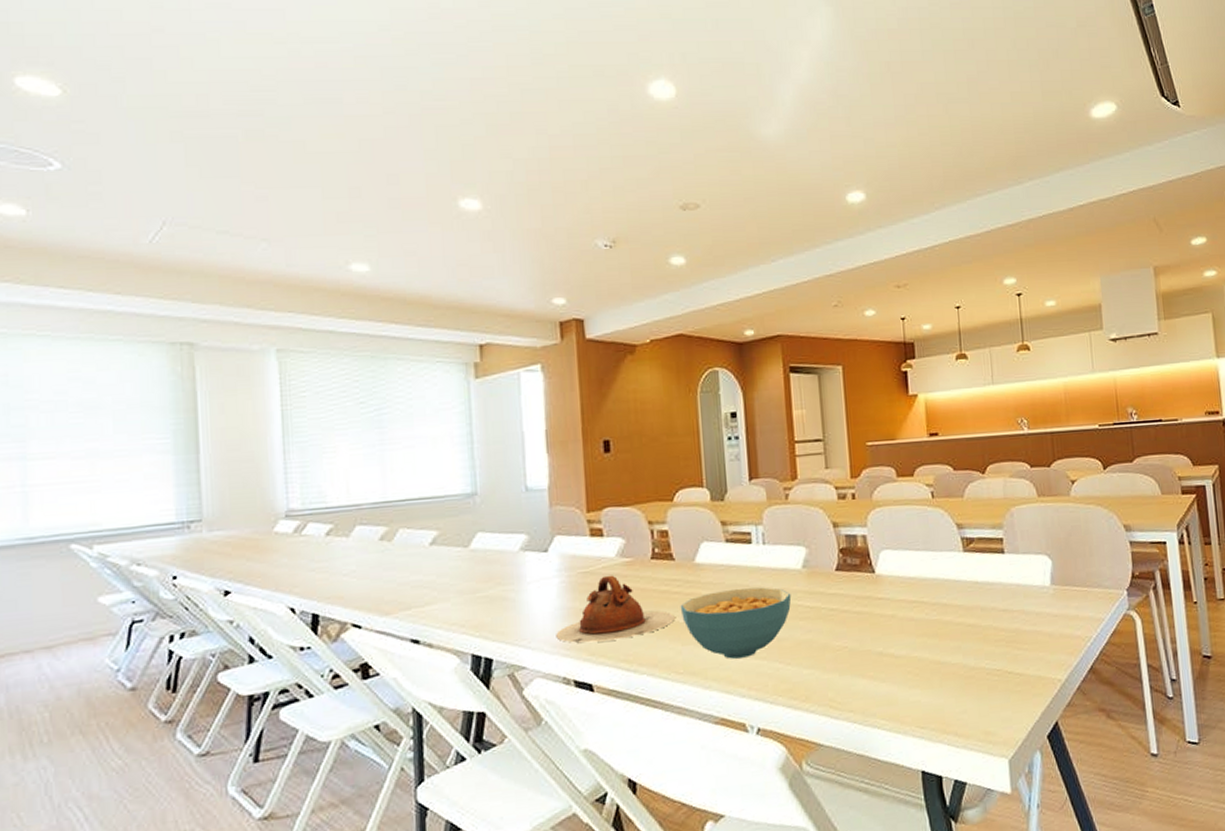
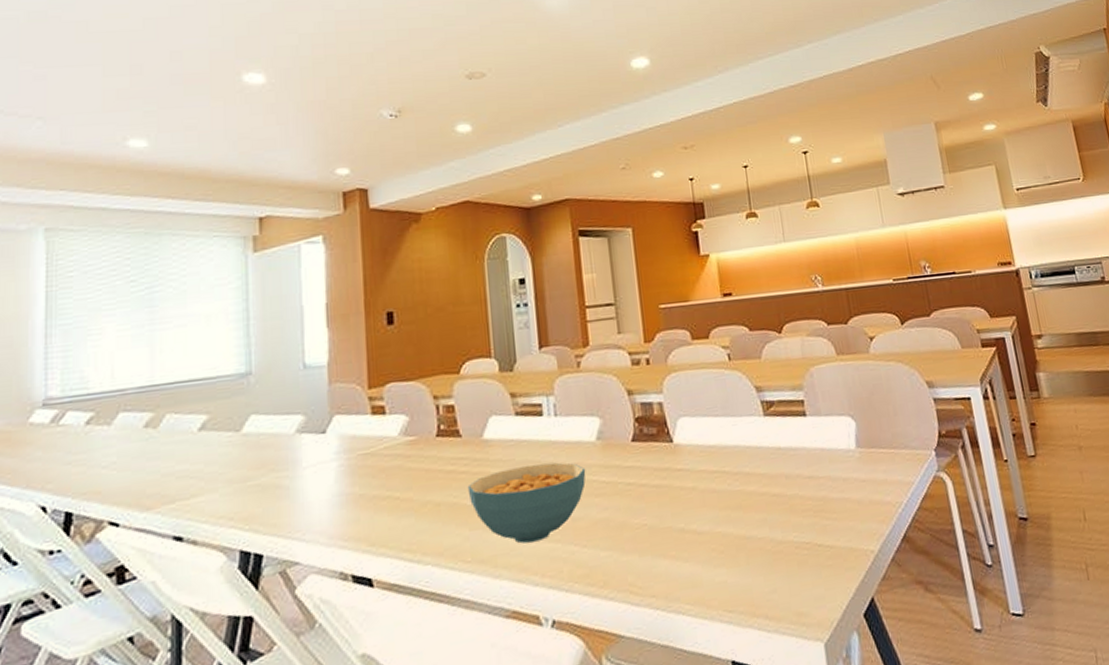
teapot: present [556,575,675,643] -> none [333,455,462,533]

